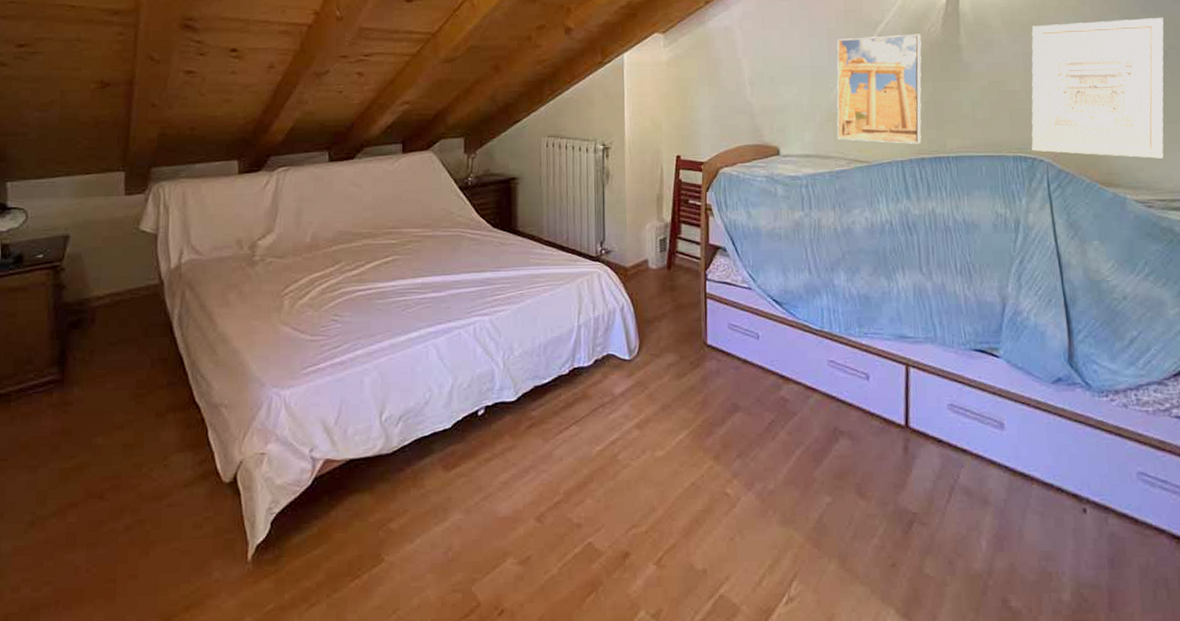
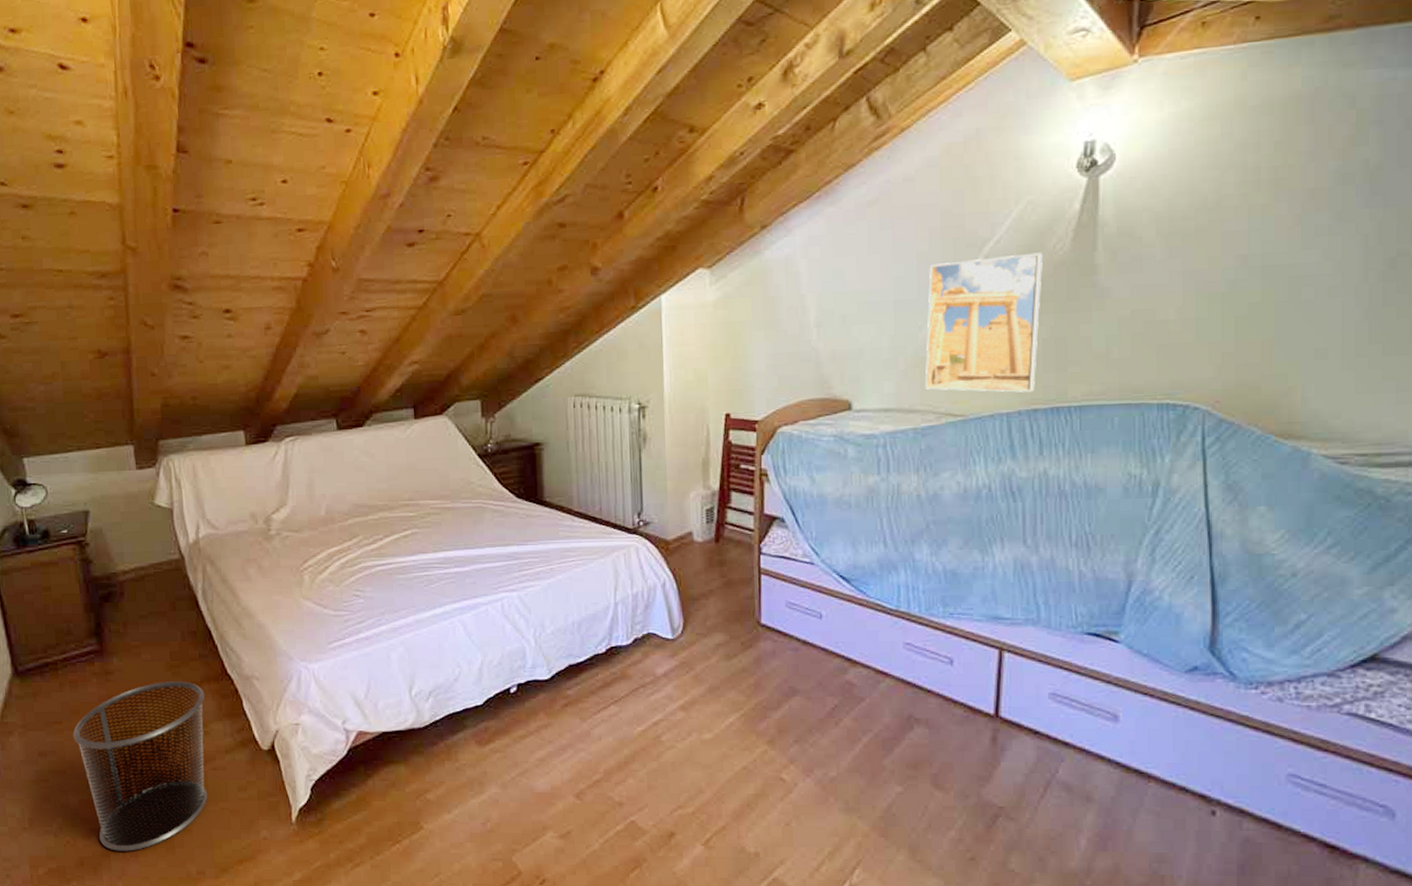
waste bin: none [17,411,168,604] -> present [73,681,207,851]
wall art: present [1031,18,1164,159] -> none [1184,213,1395,402]

